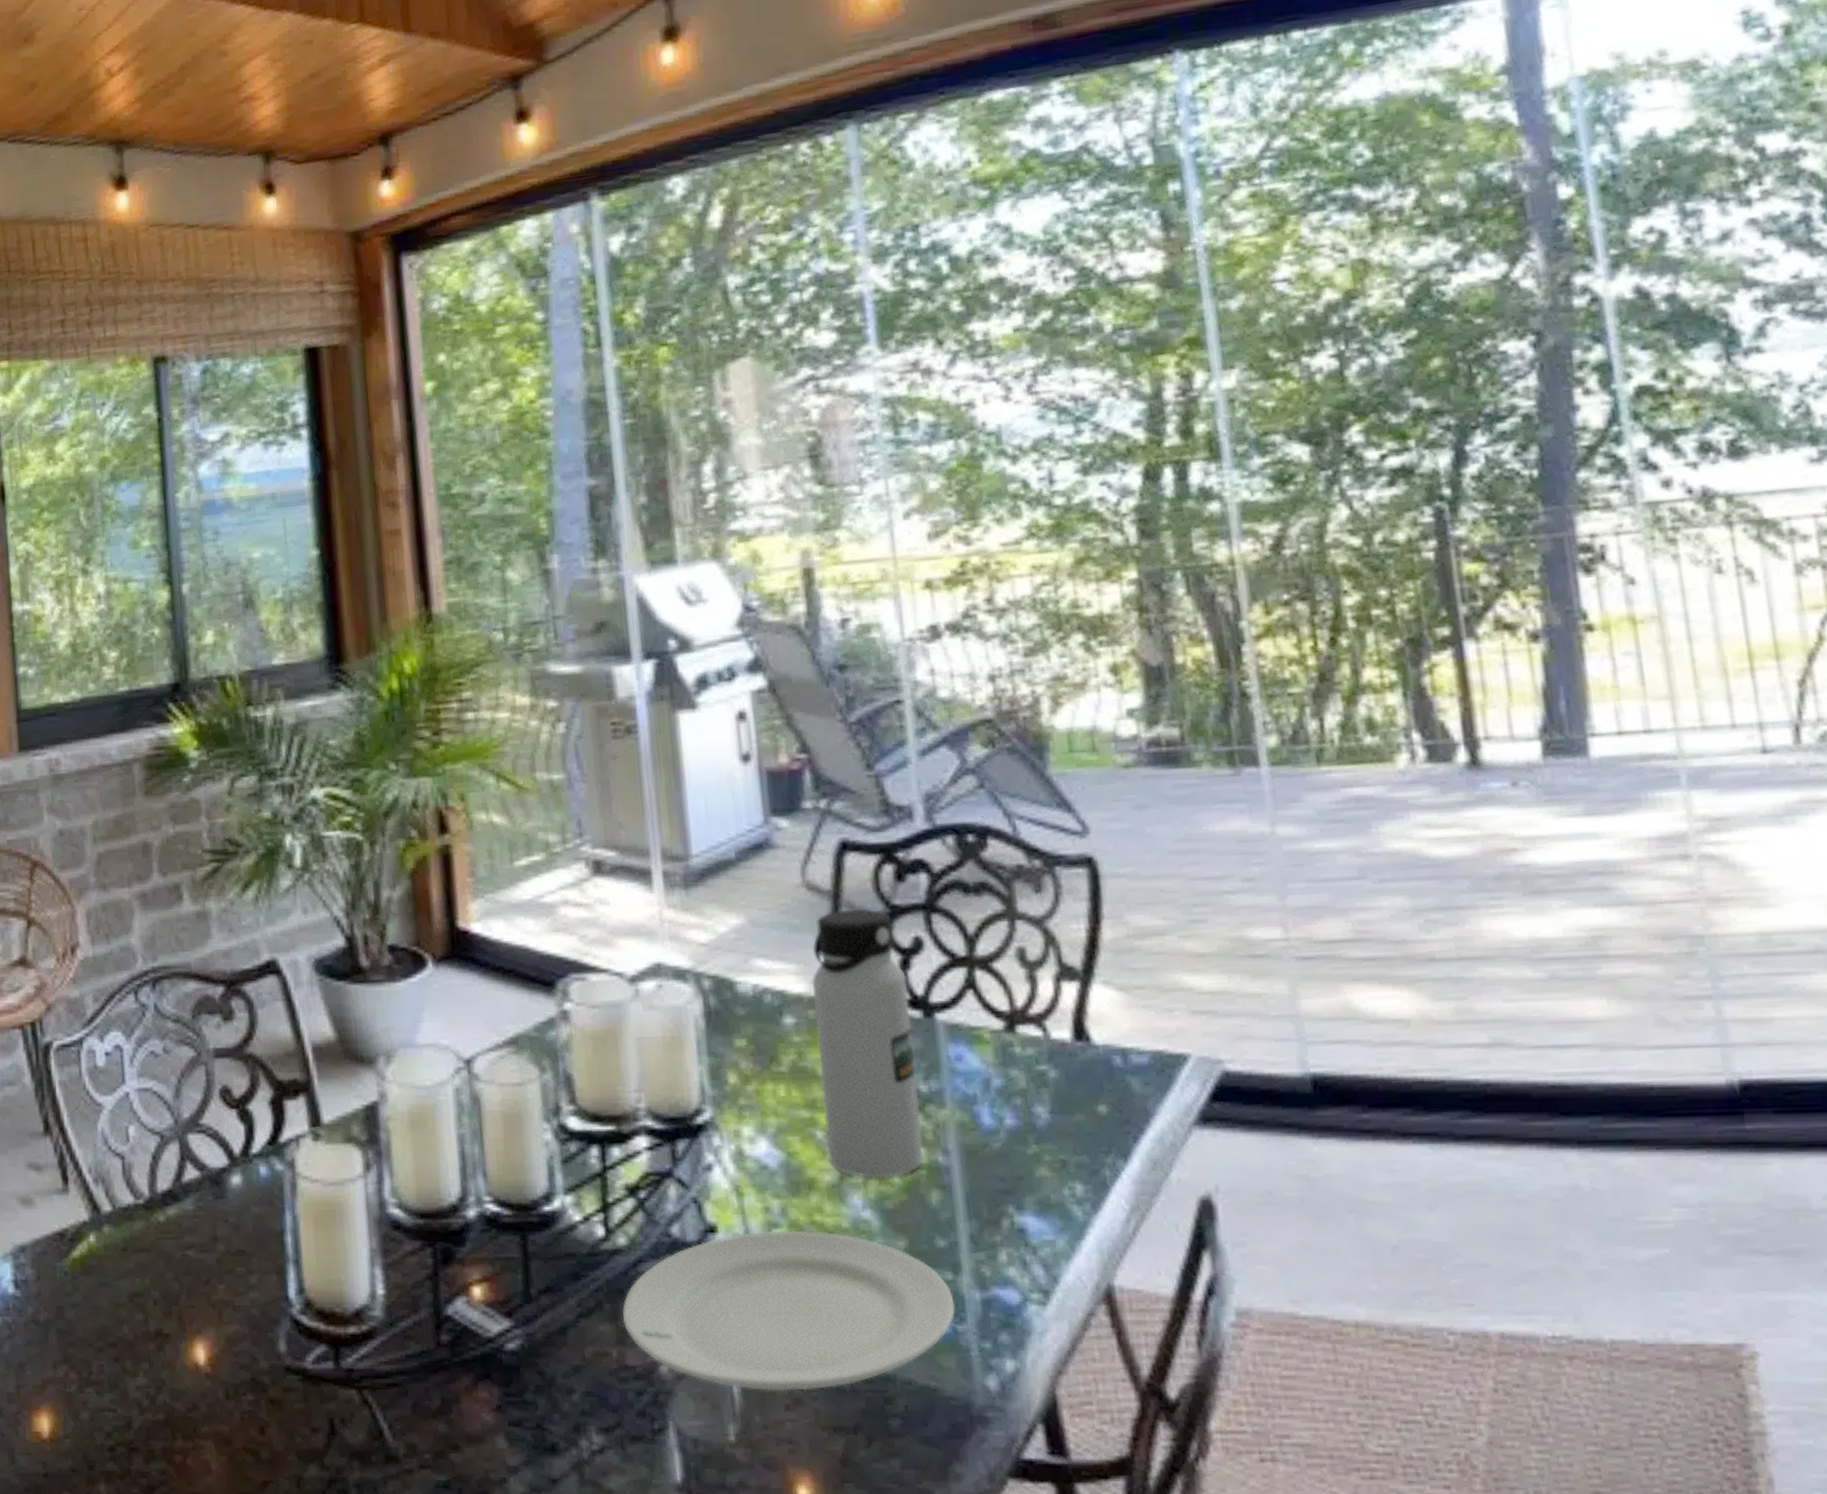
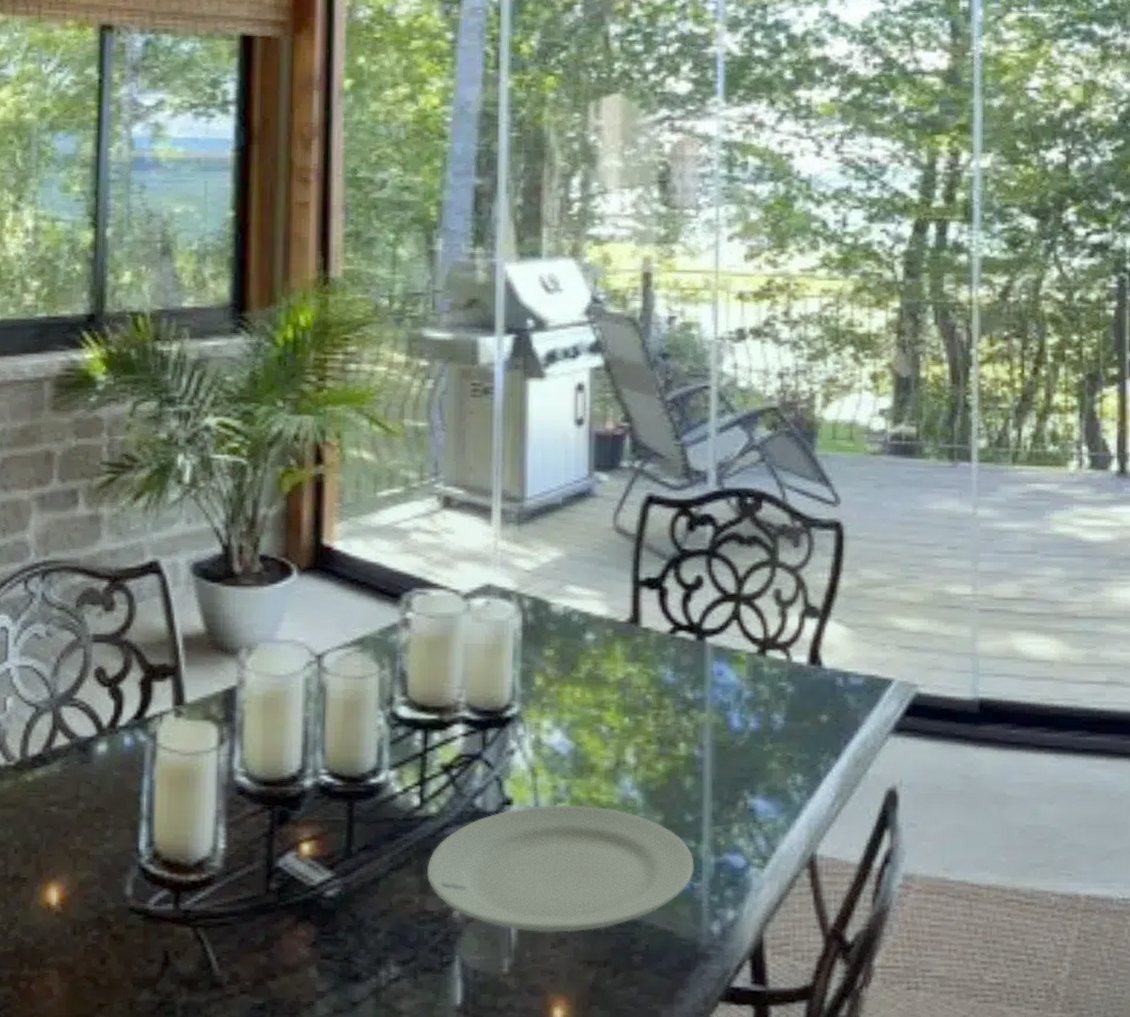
water bottle: present [811,908,923,1178] -> none [608,550,687,765]

